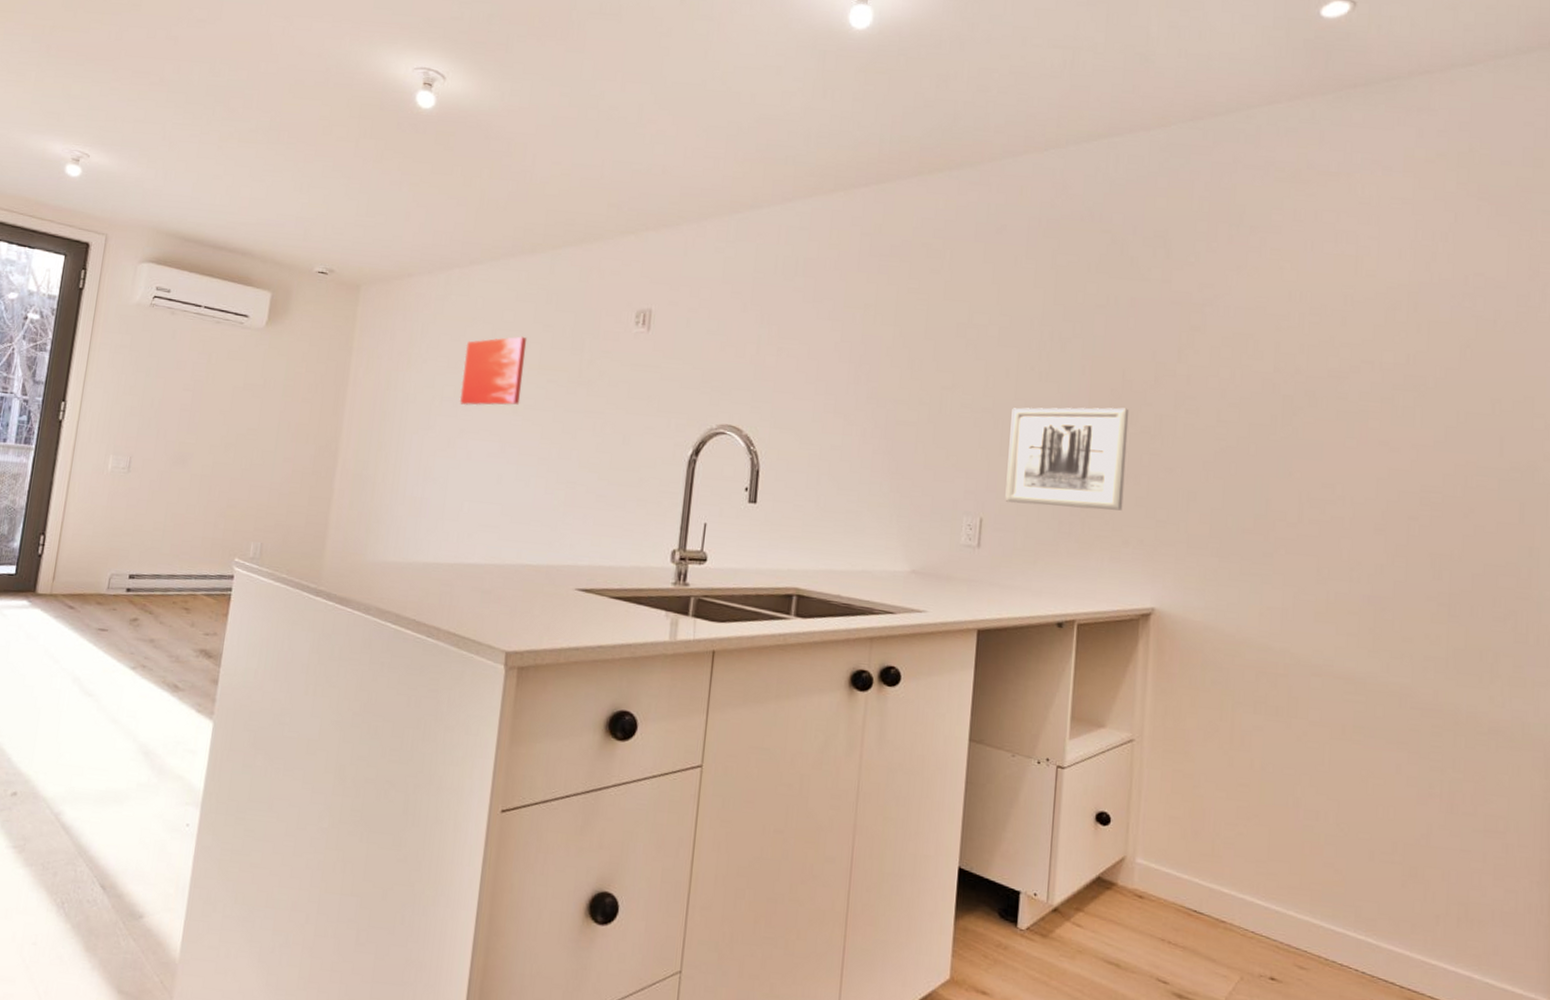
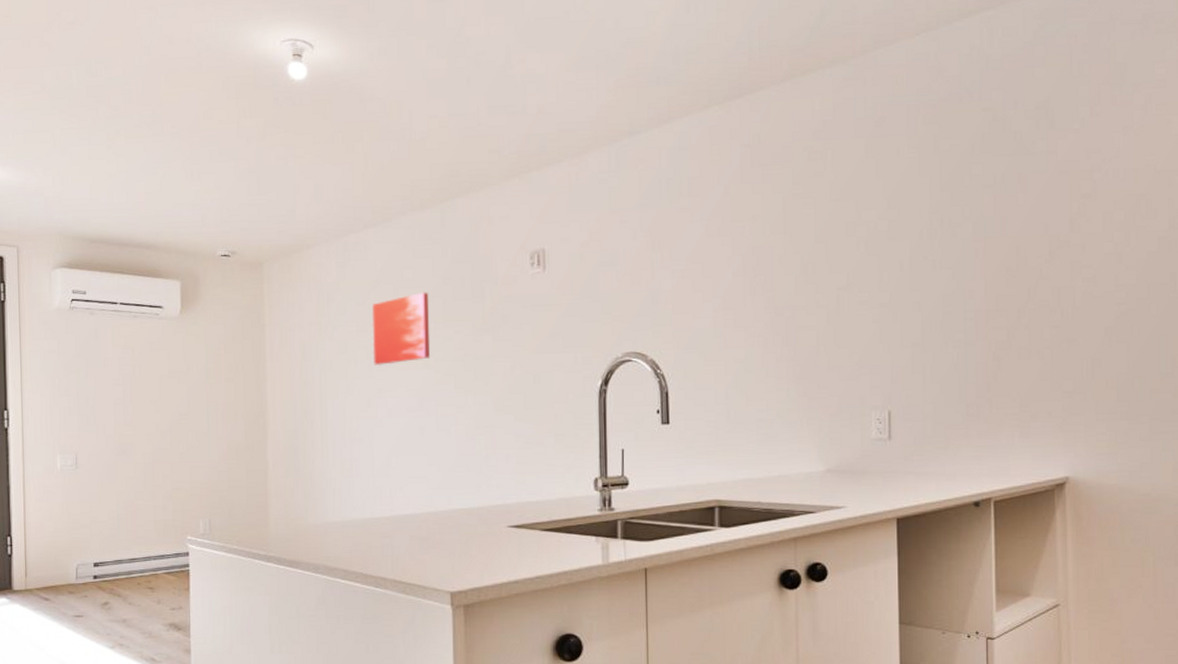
wall art: present [1005,407,1129,511] -> none [909,285,1028,392]

